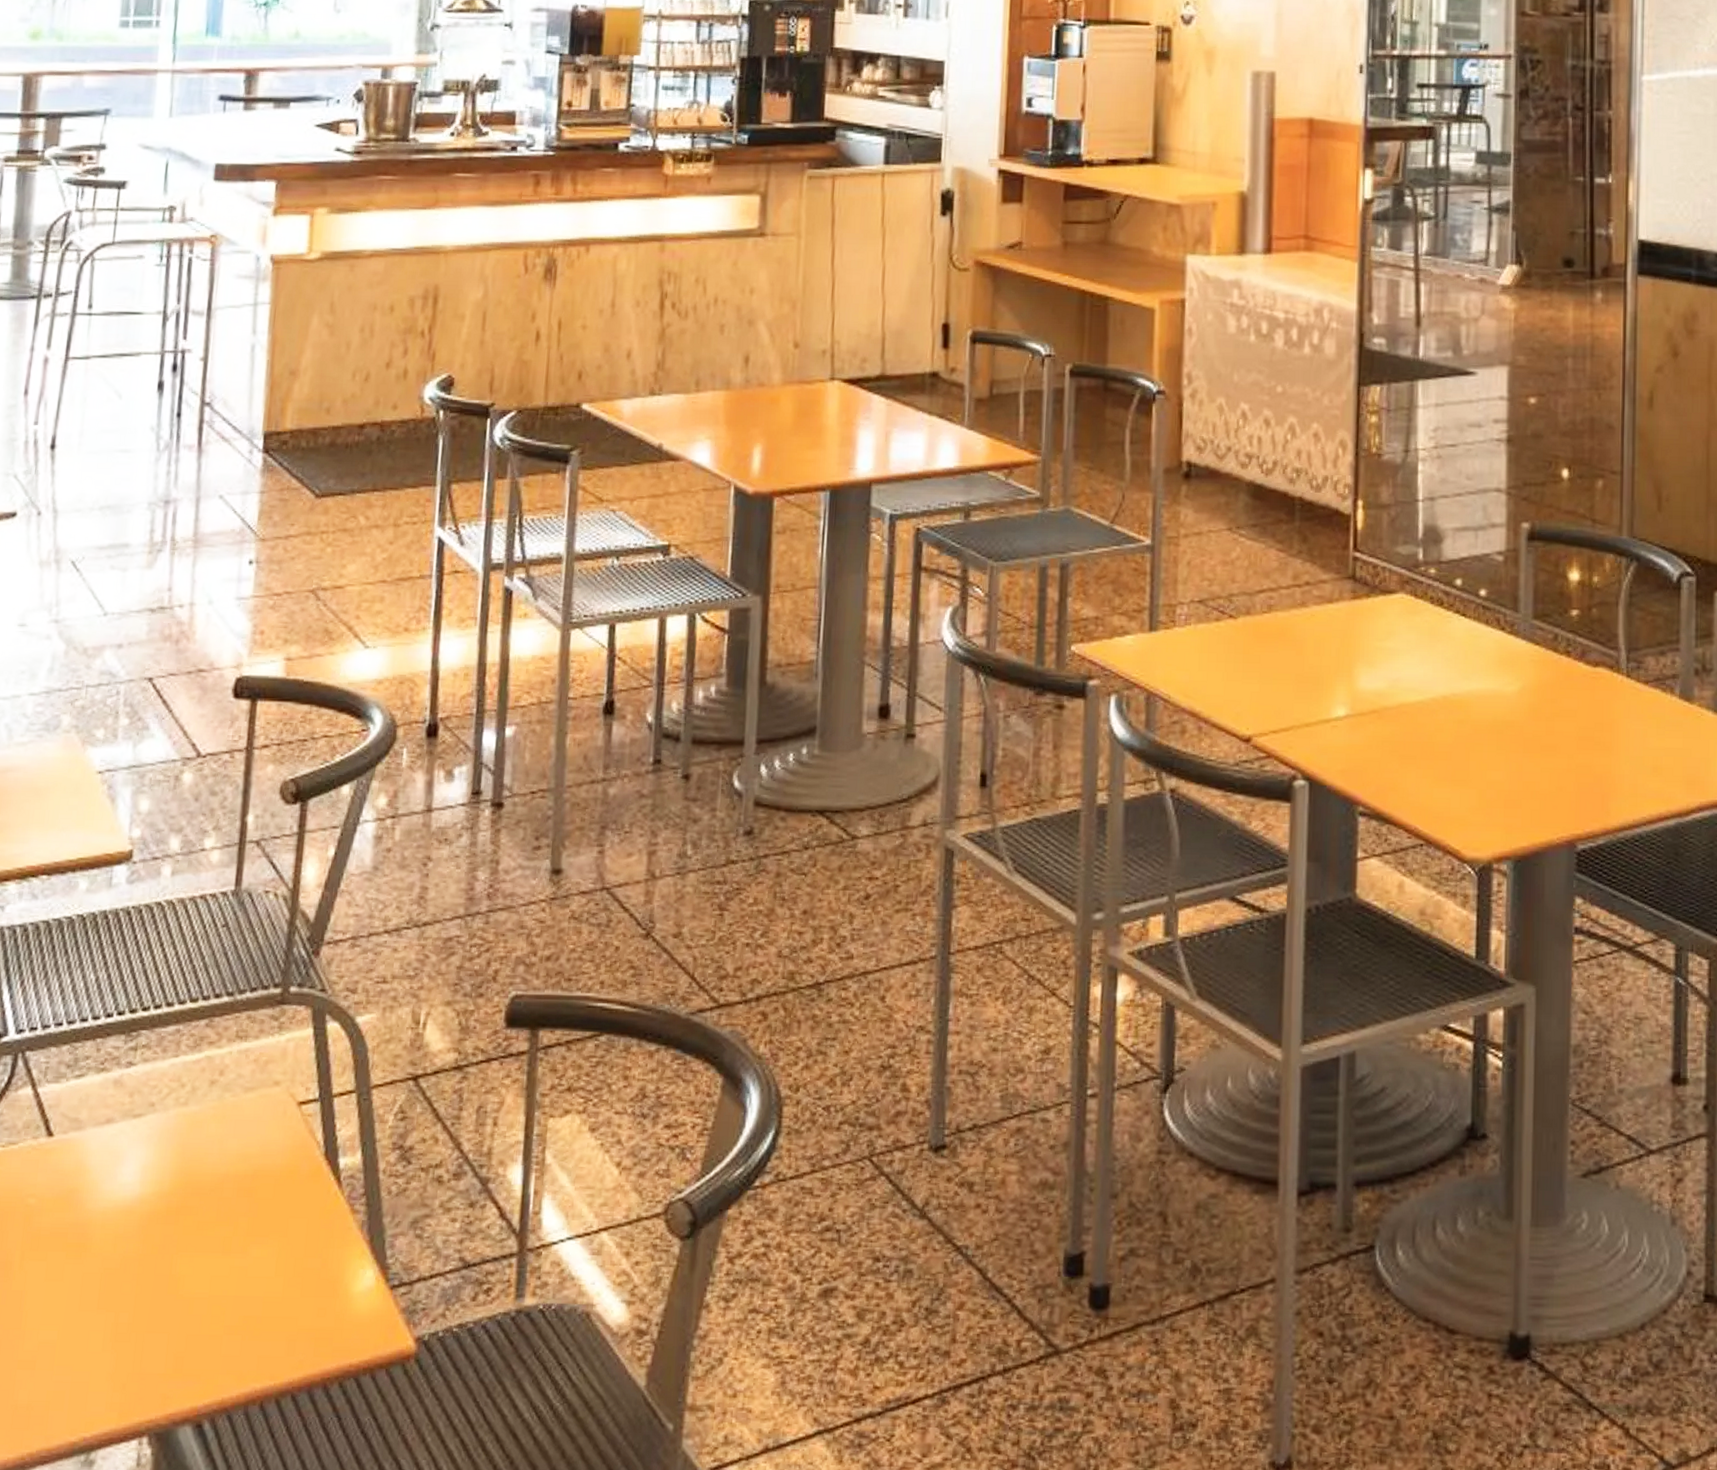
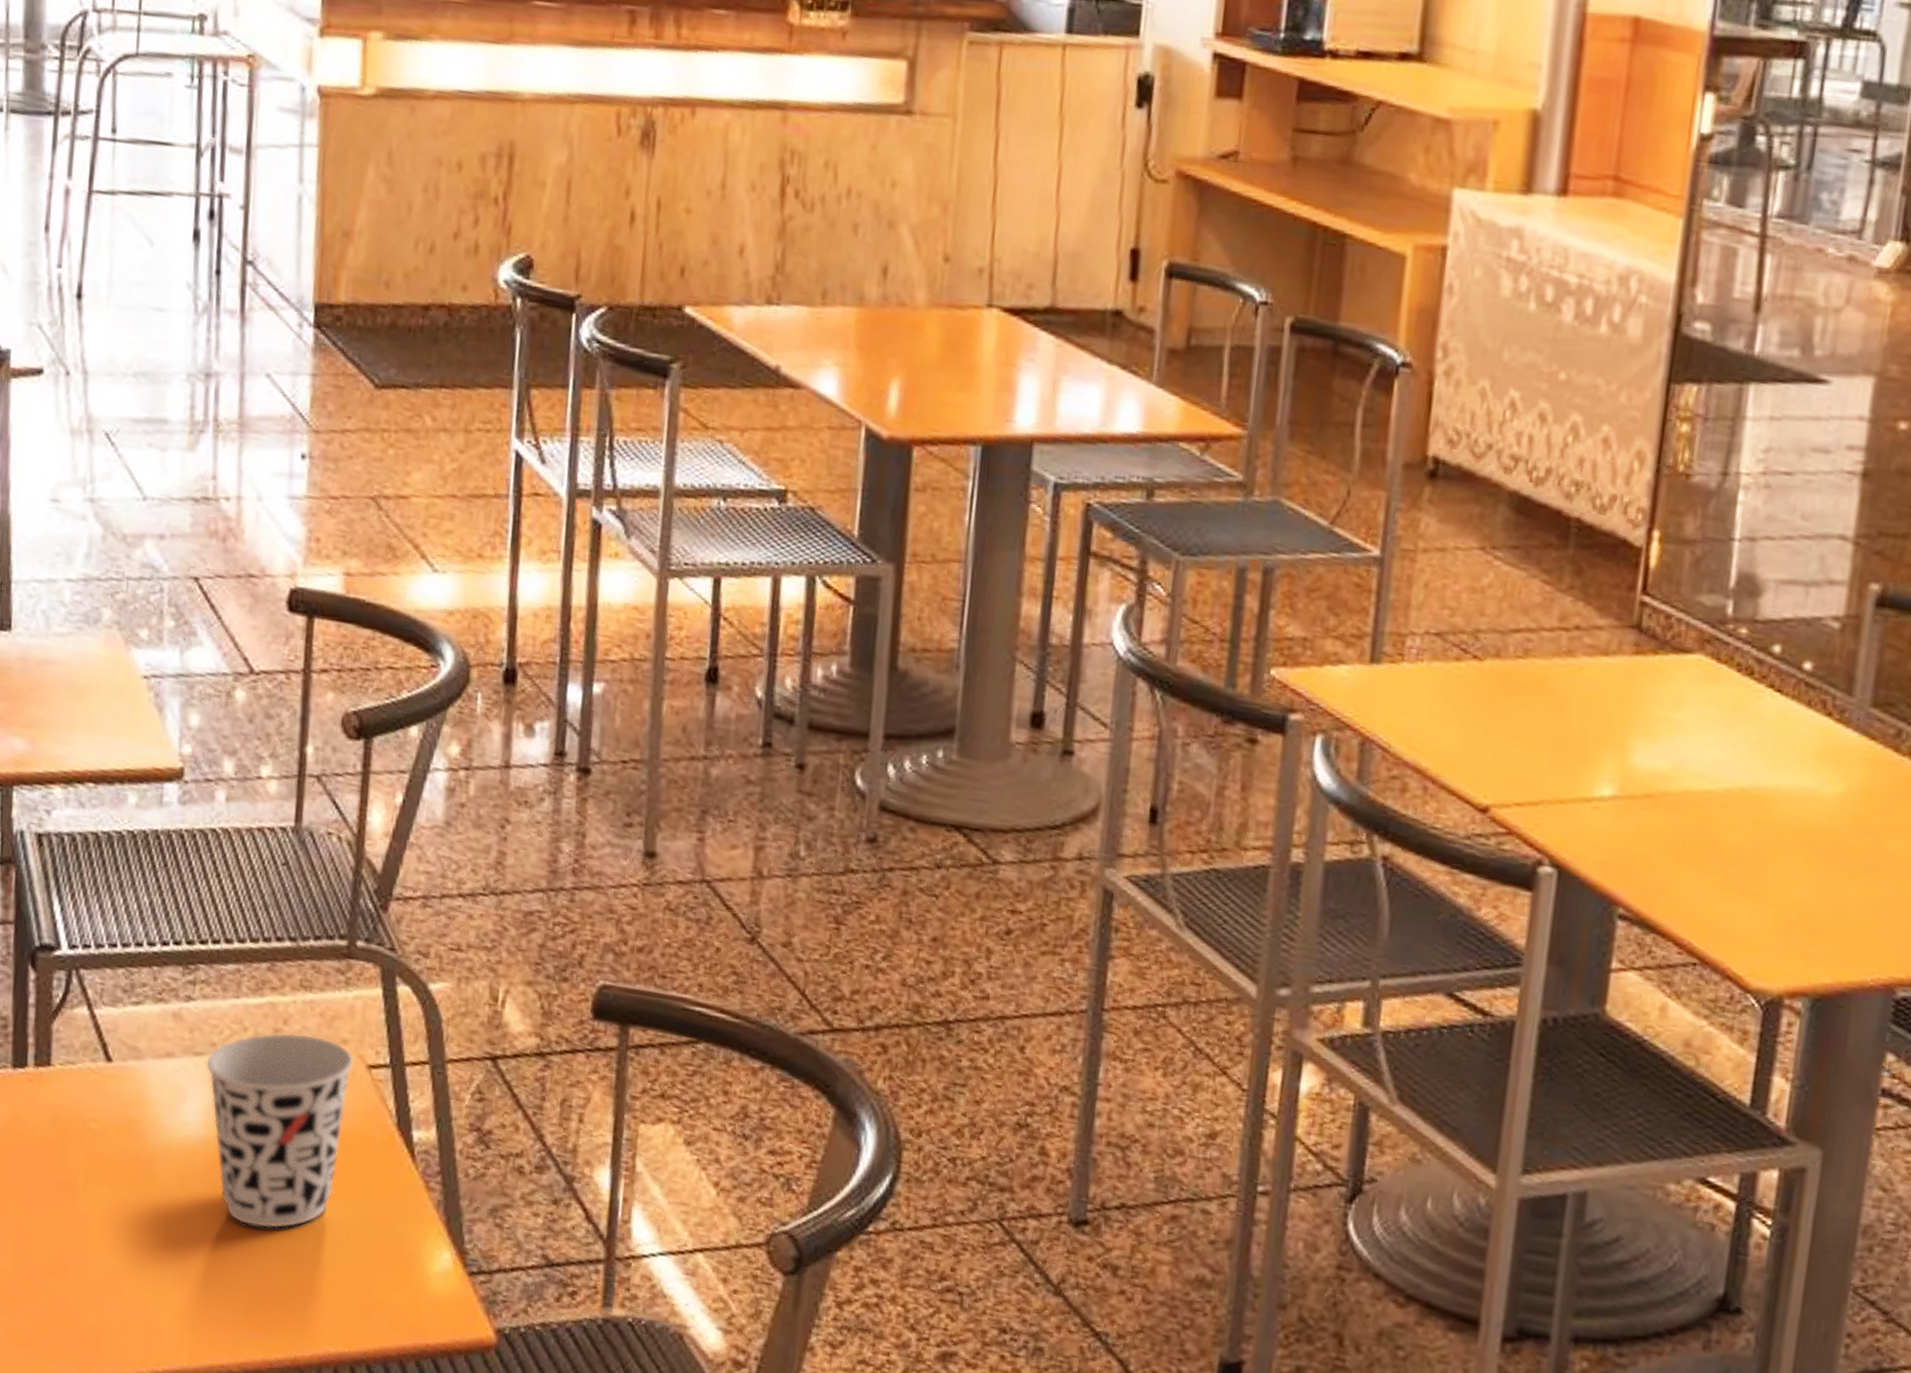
cup: none [143,1081,287,1276] -> present [205,1032,355,1229]

